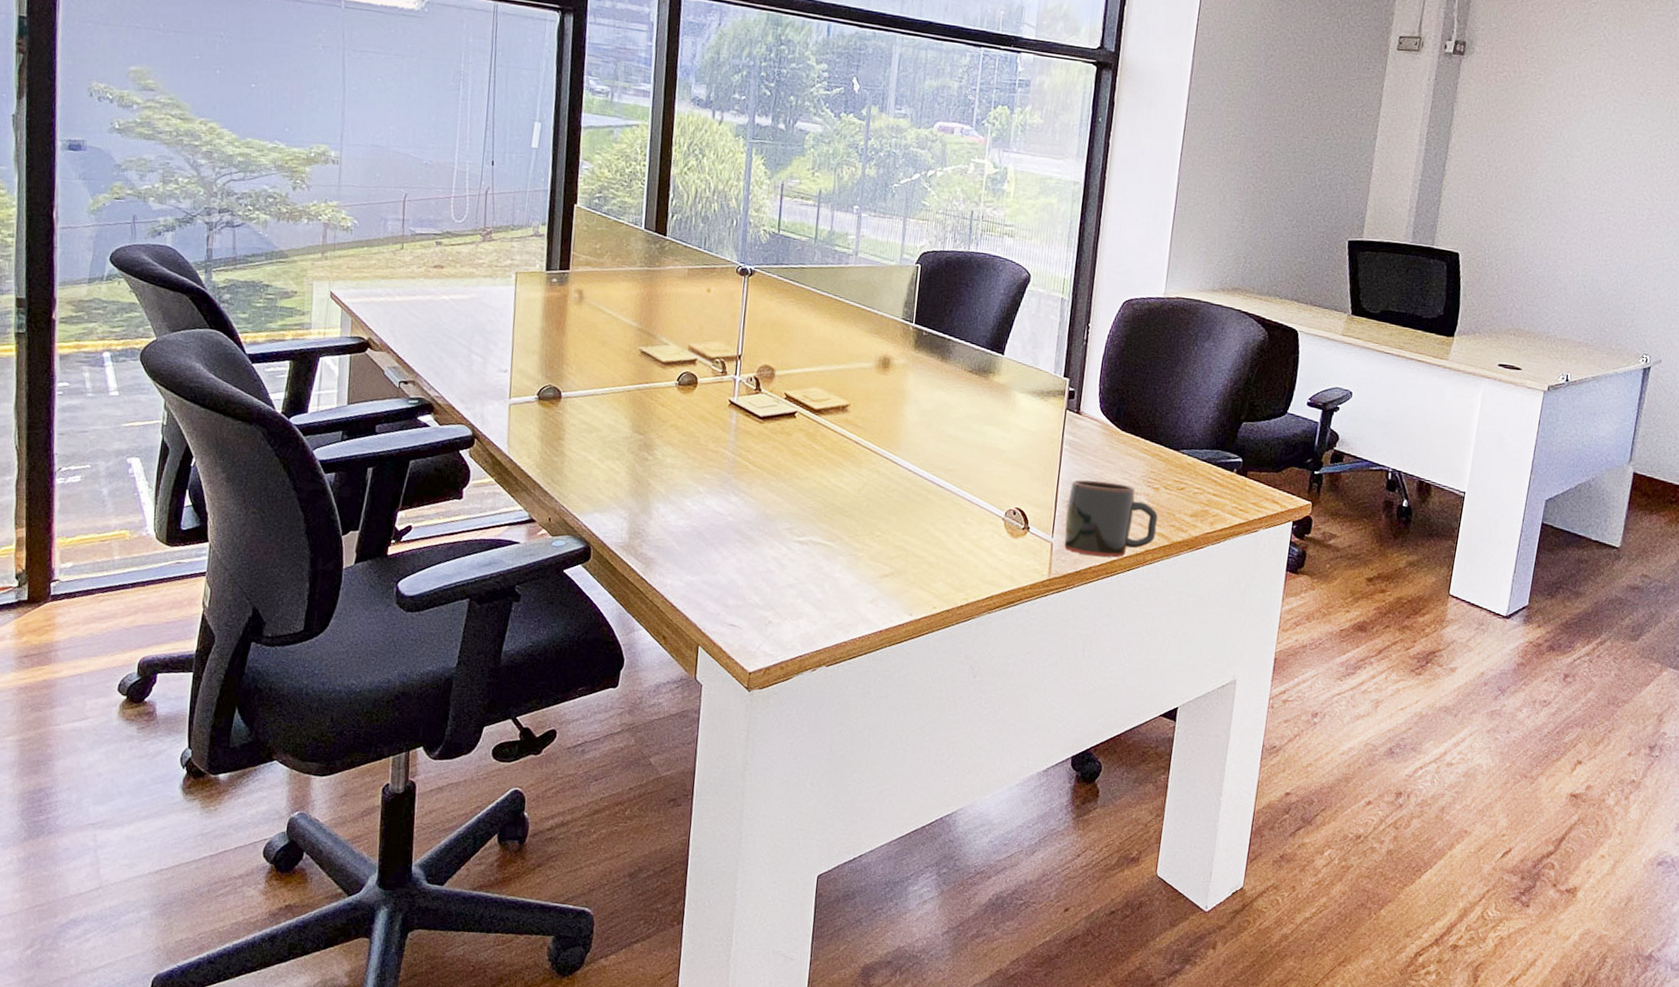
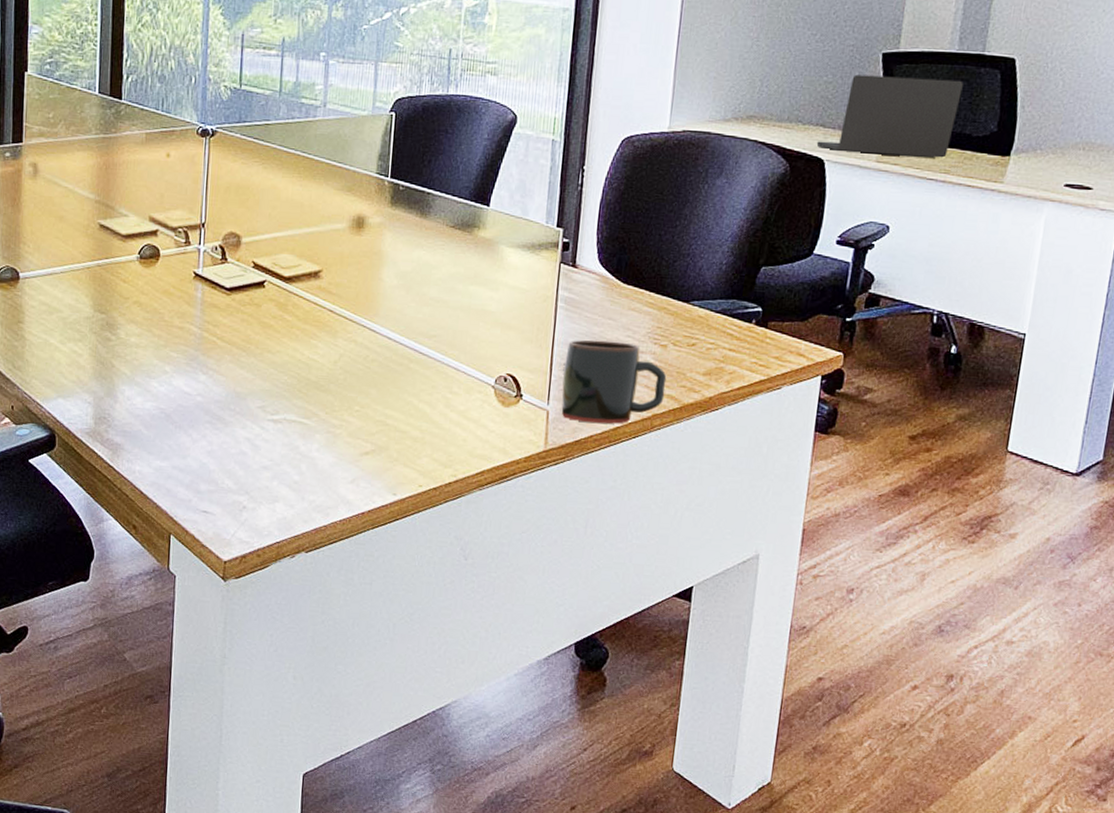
laptop: none [1291,258,1416,335] -> present [816,74,963,158]

